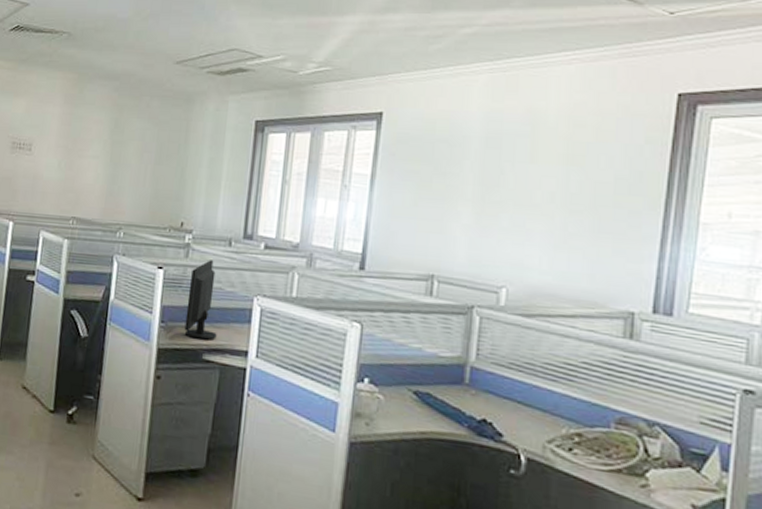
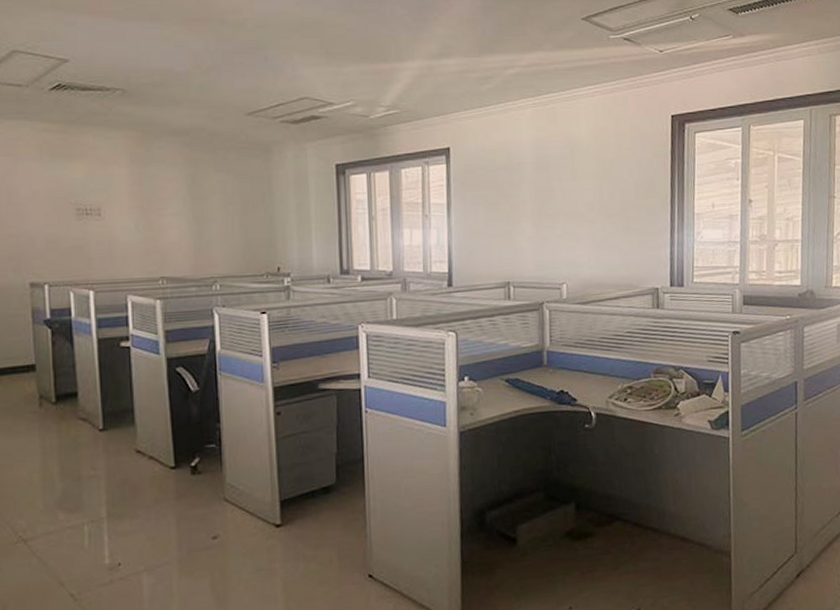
monitor: present [184,260,217,341] -> none [295,298,329,372]

